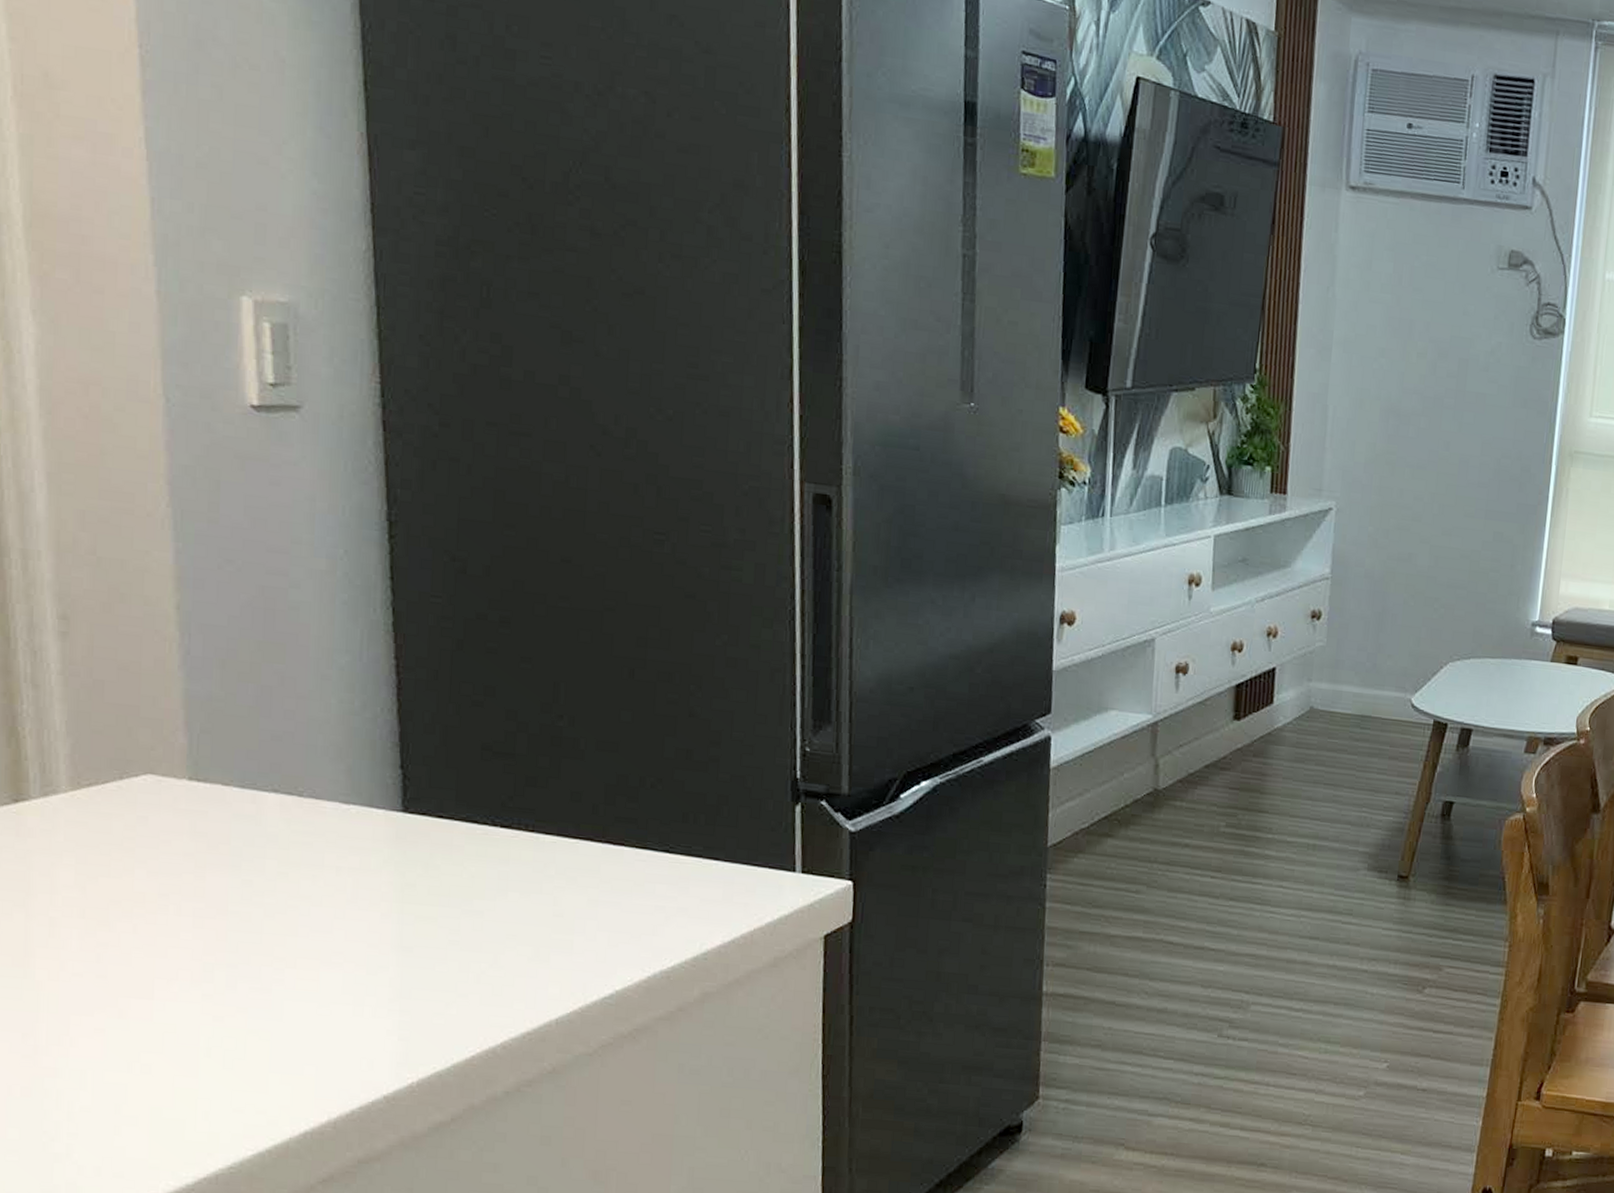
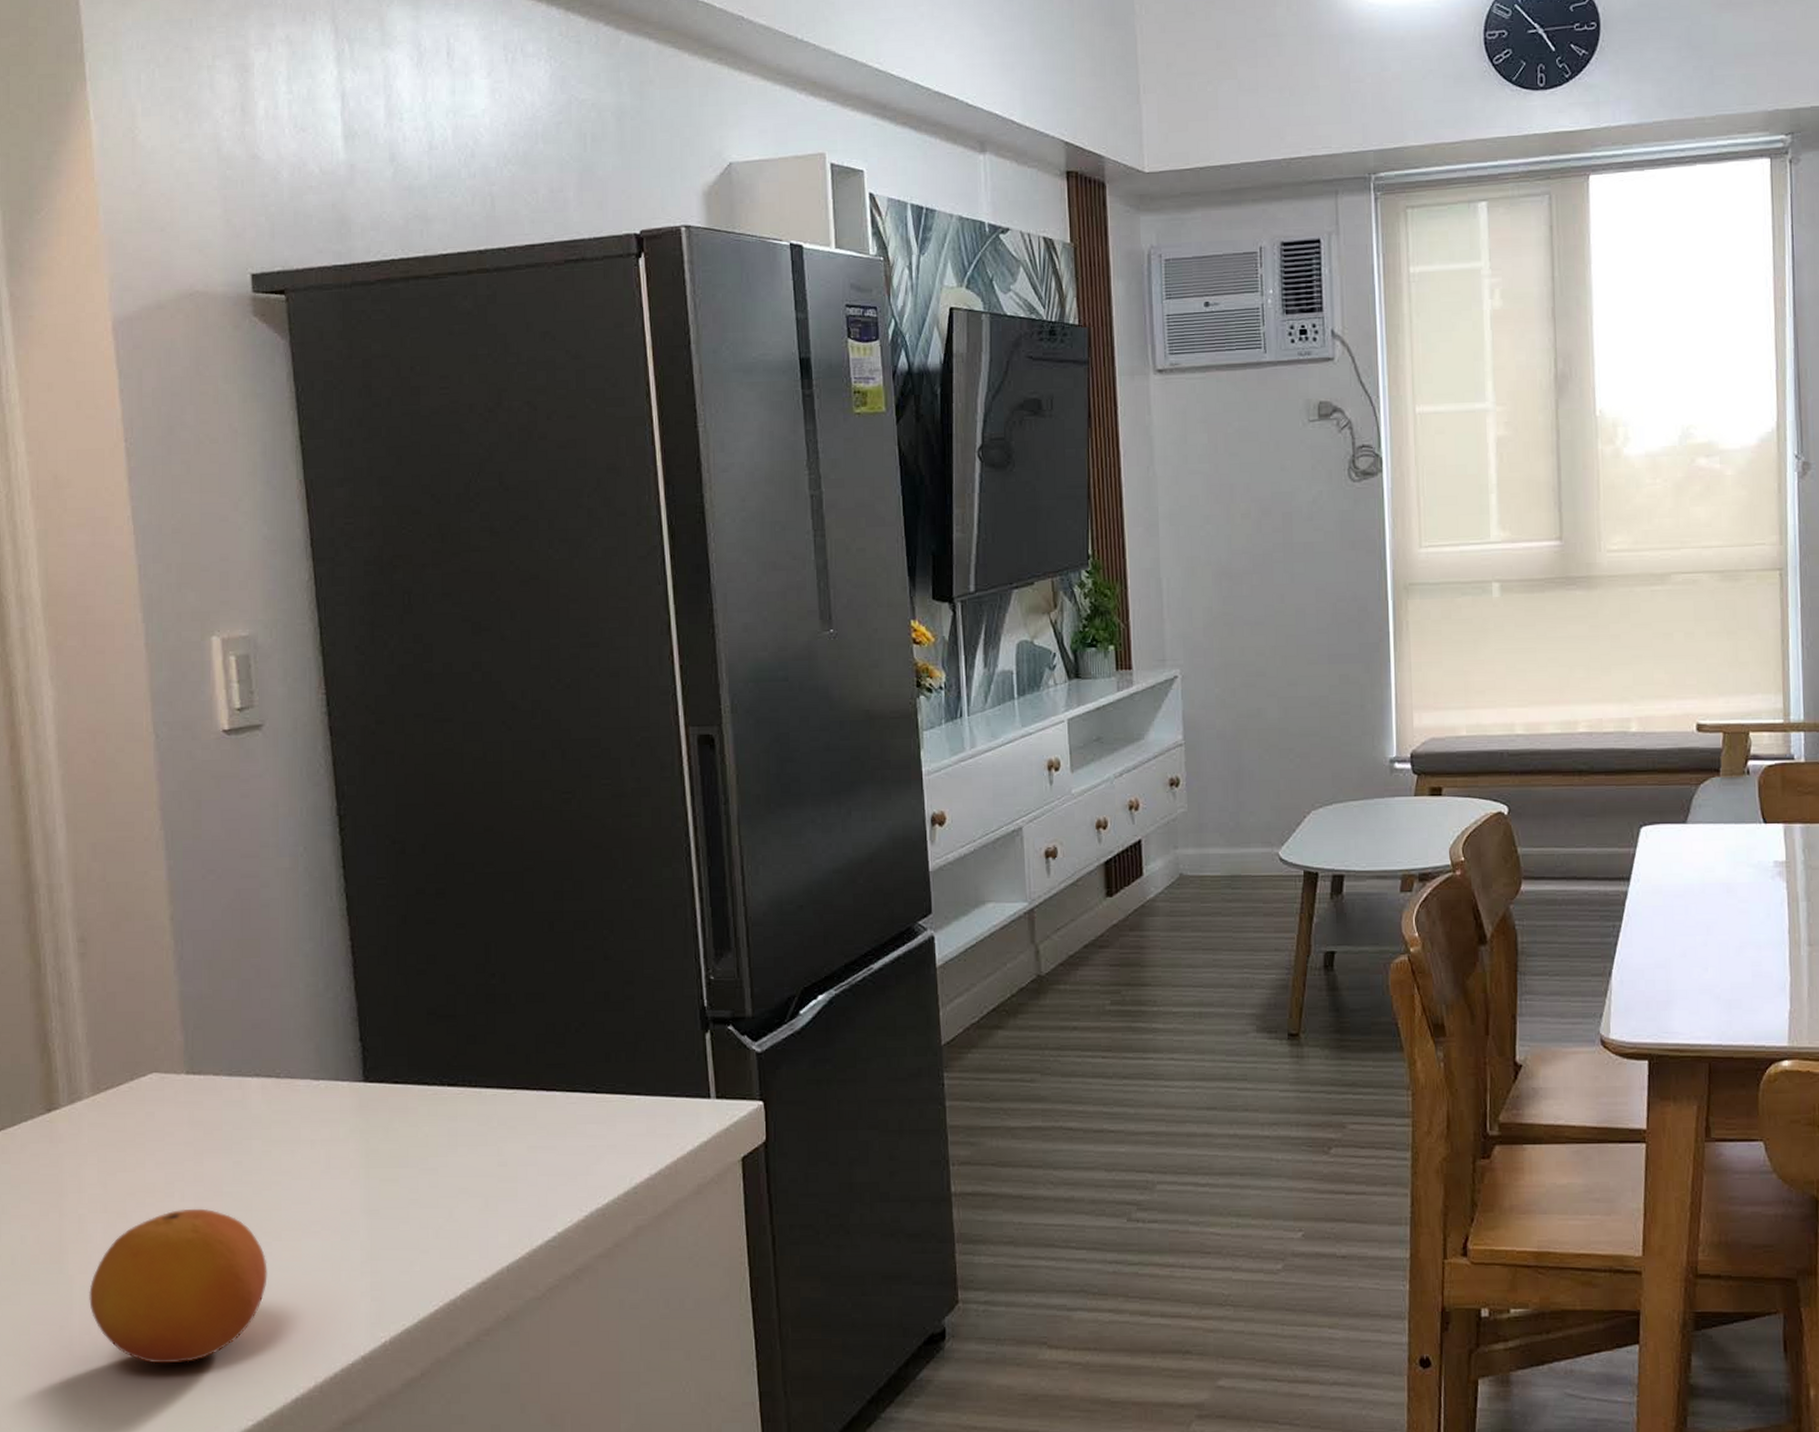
fruit: none [60,923,278,1085] -> present [89,1208,267,1364]

